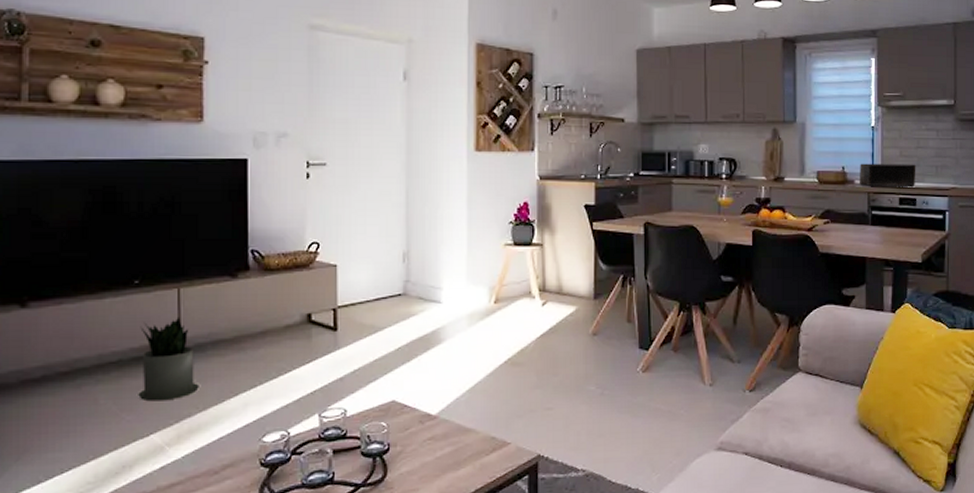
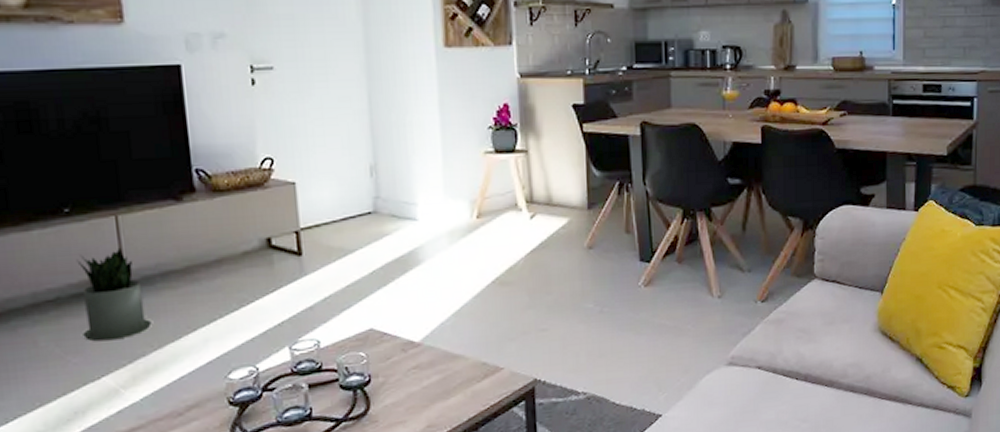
toaster: present [860,163,916,188] -> none [879,45,942,74]

